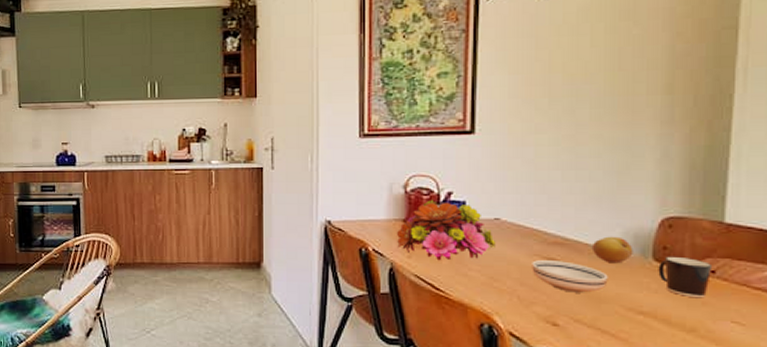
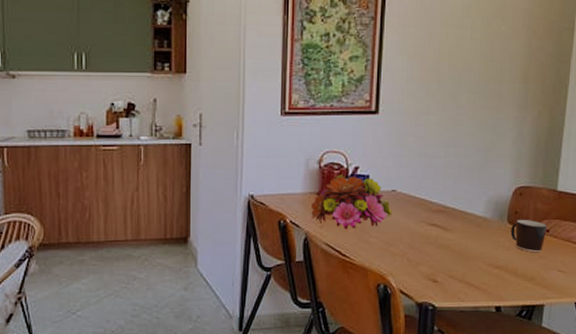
bowl: present [532,259,608,293] -> none [419,225,475,253]
fruit: present [591,236,633,264] -> none [464,204,494,227]

